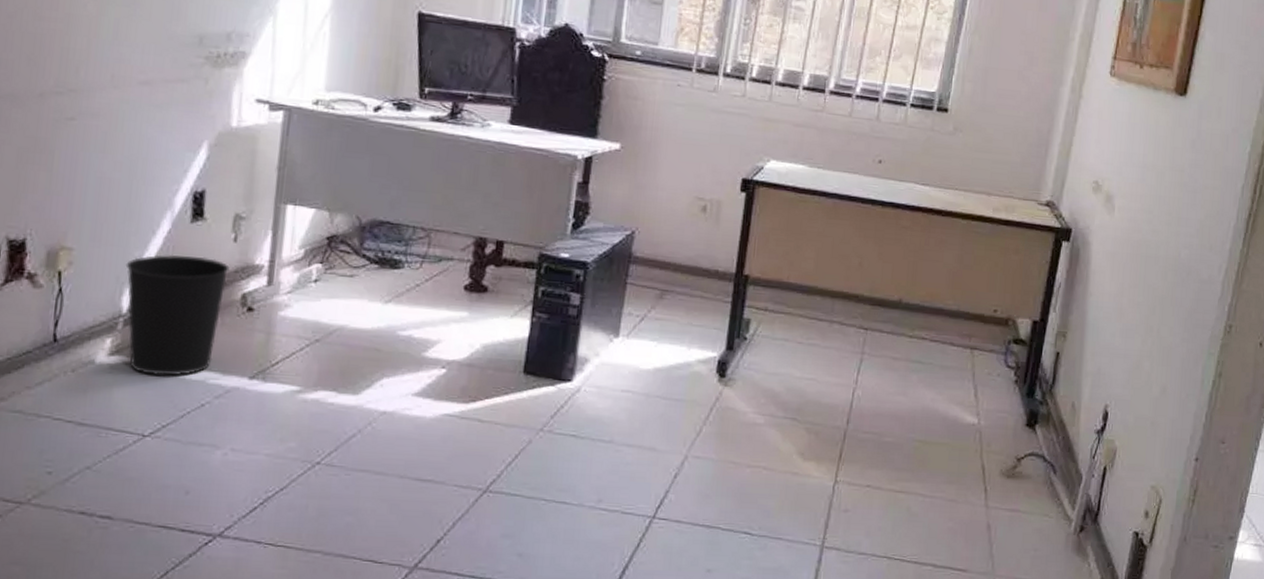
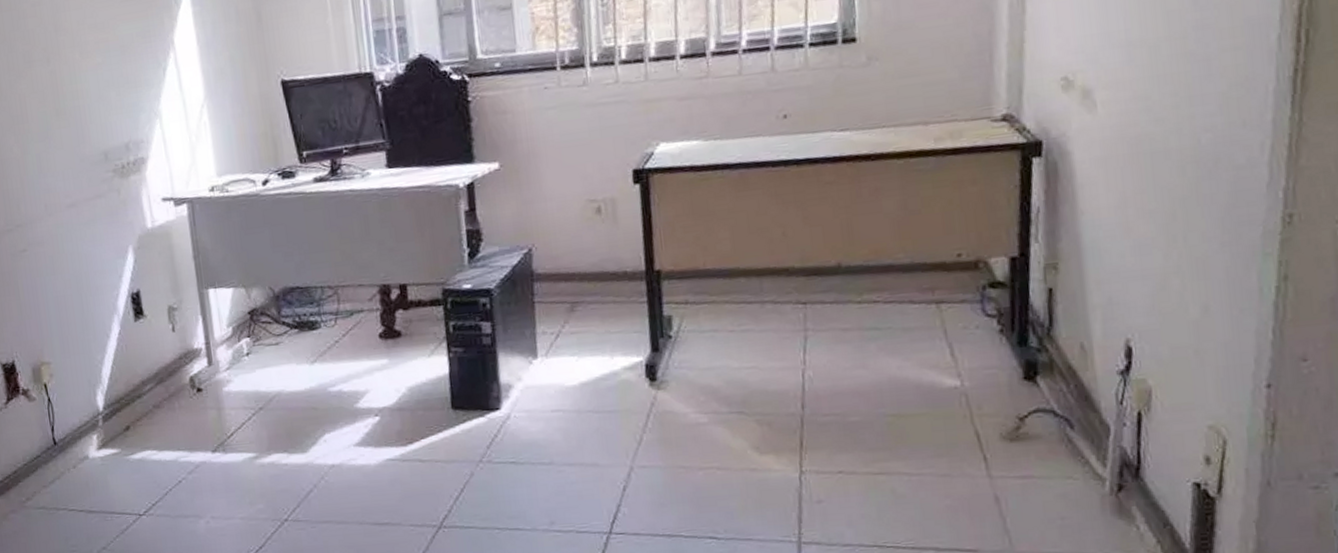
wastebasket: present [125,254,230,376] -> none [93,349,179,461]

